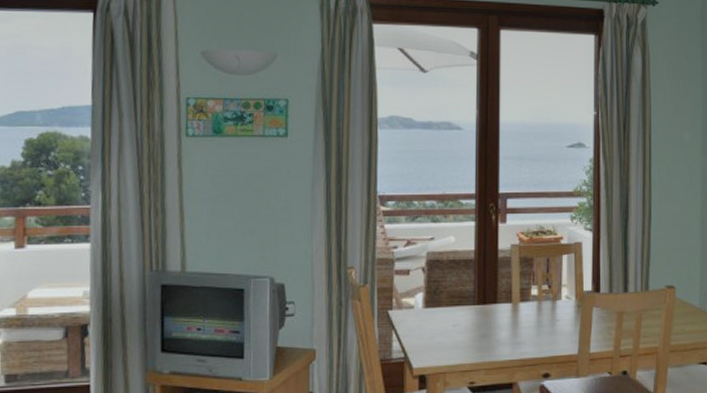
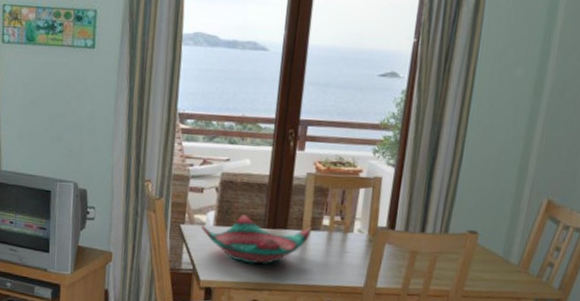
decorative bowl: none [409,293,521,344] -> present [200,215,311,264]

